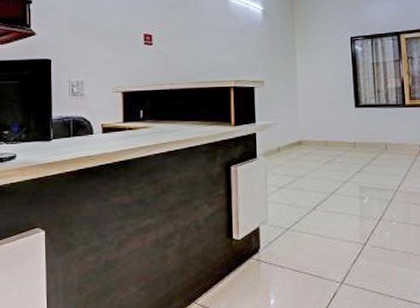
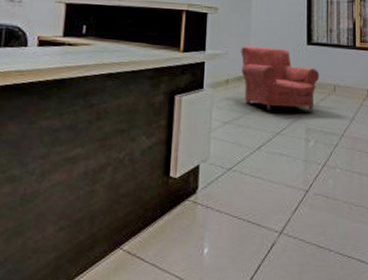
armchair: none [290,113,370,173] -> present [241,46,320,112]

